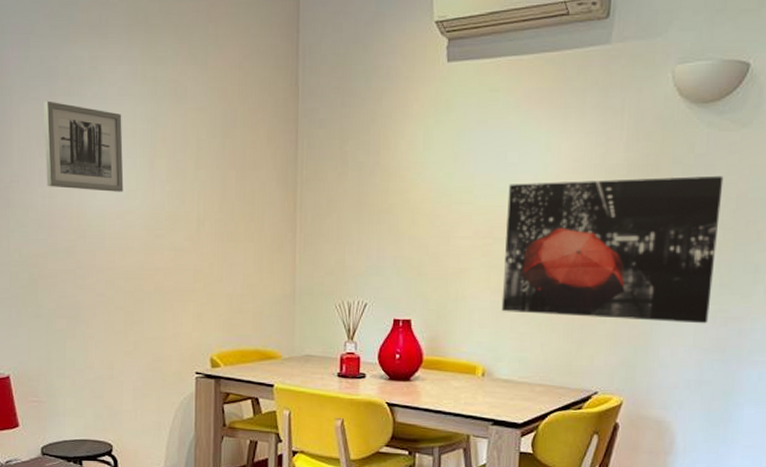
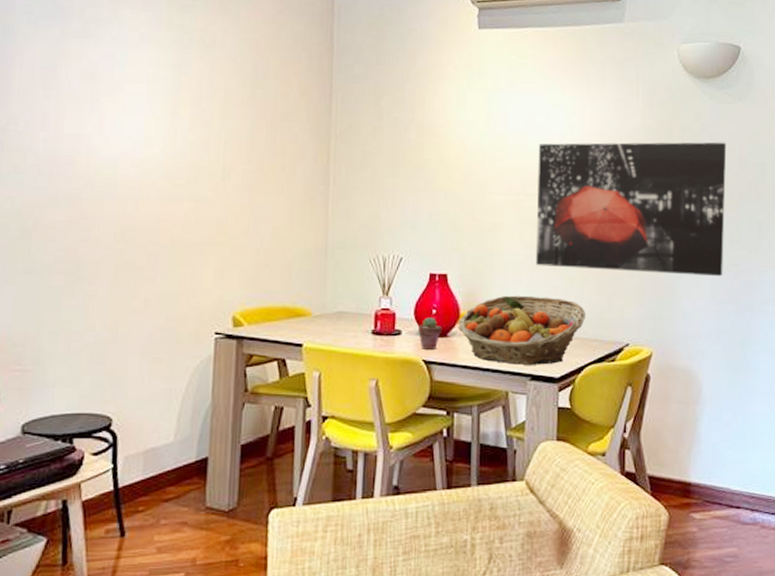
wall art: present [43,100,124,192] -> none [50,41,143,139]
potted succulent: none [381,362,406,393] -> present [417,317,442,349]
fruit basket: none [421,341,553,411] -> present [458,295,586,365]

